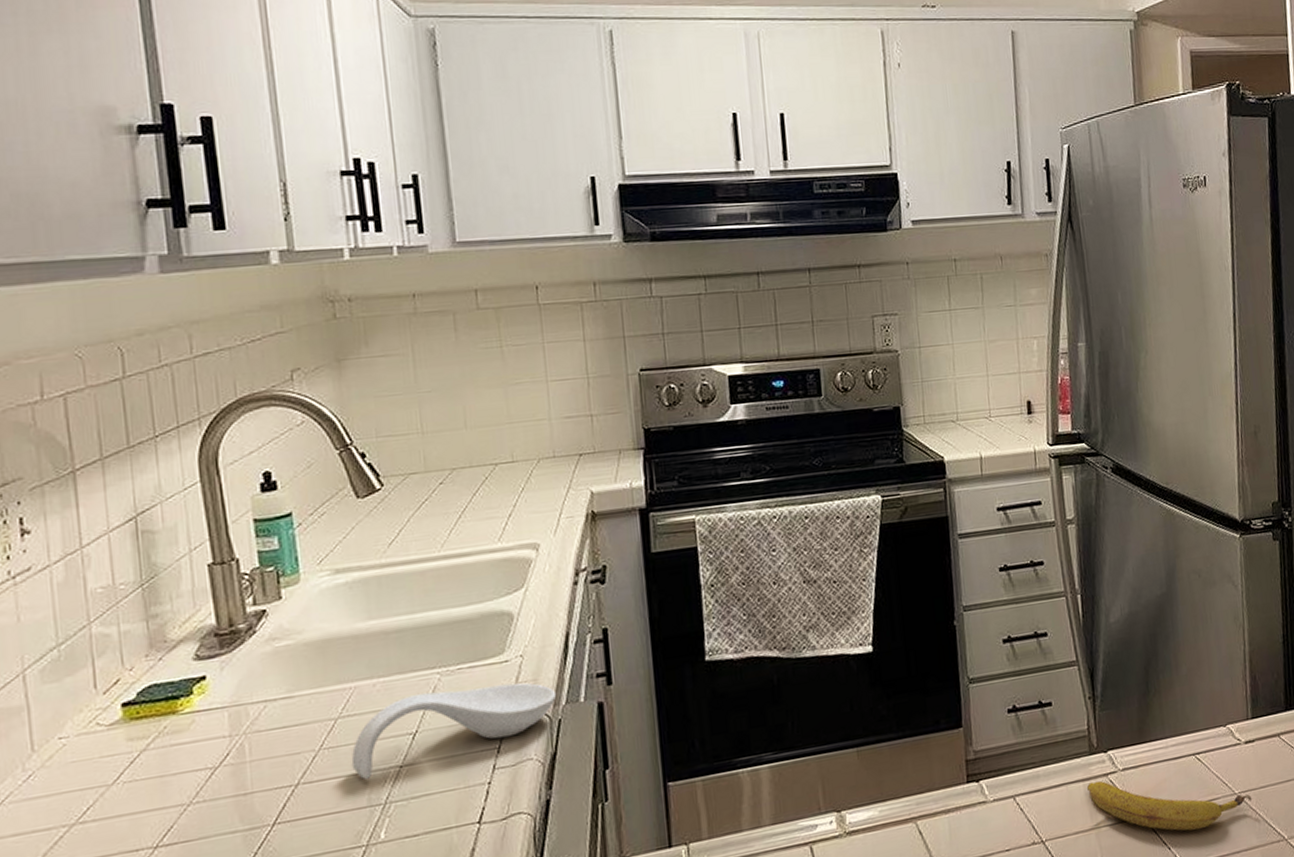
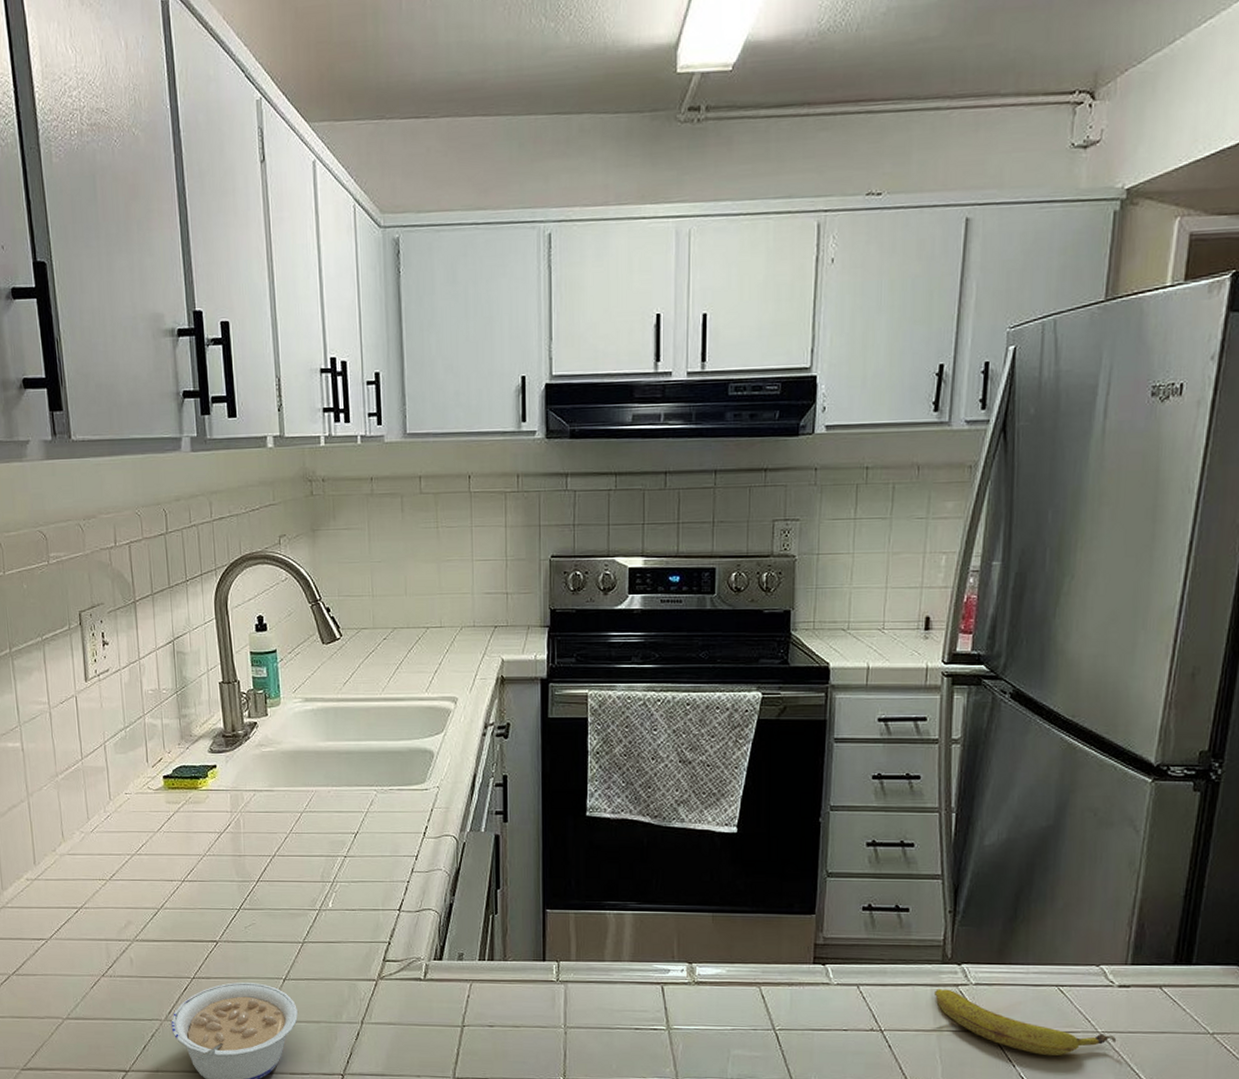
spoon rest: present [351,682,557,780] -> none [311,804,464,861]

